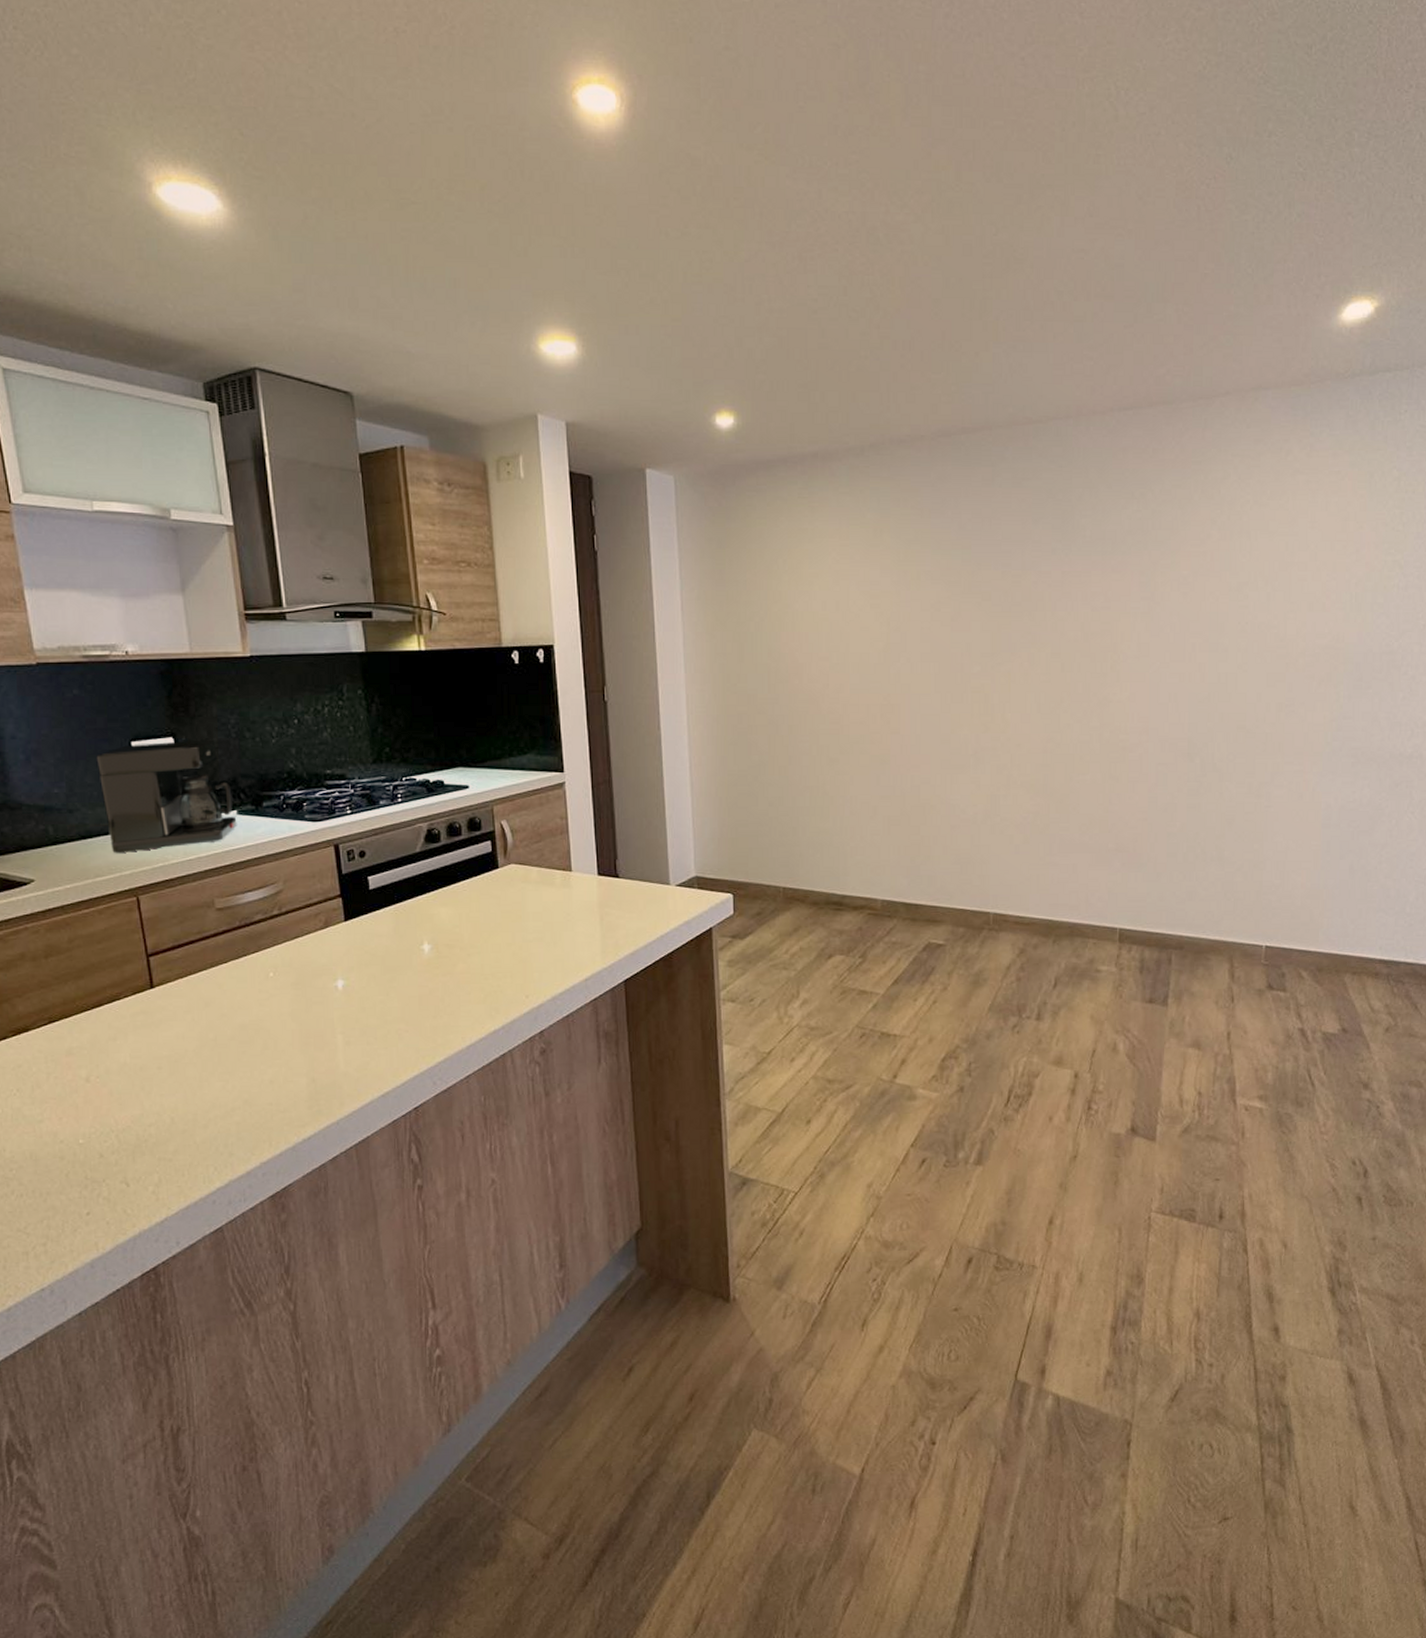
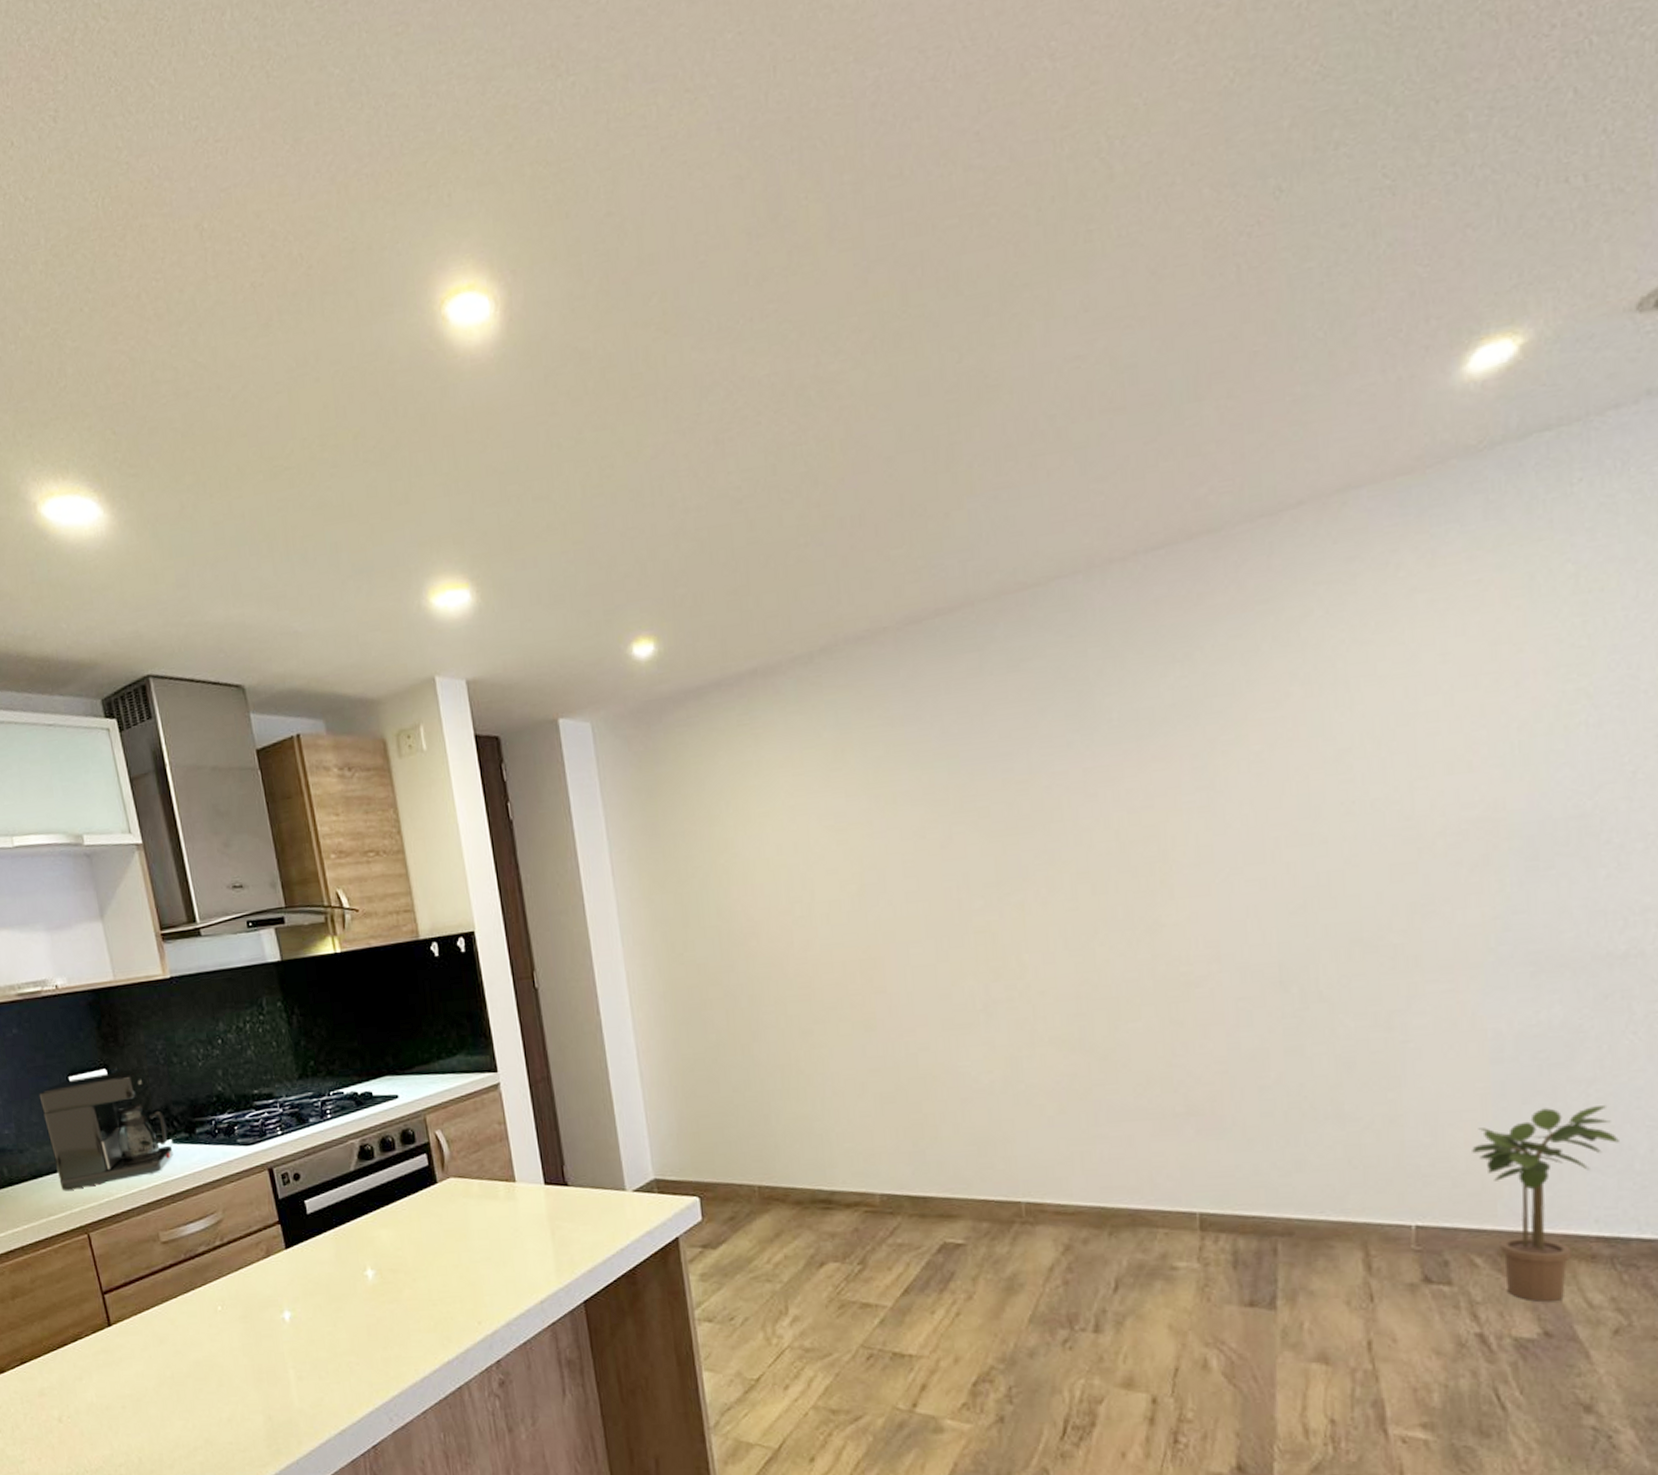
potted plant: none [1306,863,1398,1007] -> present [1472,1105,1619,1302]

